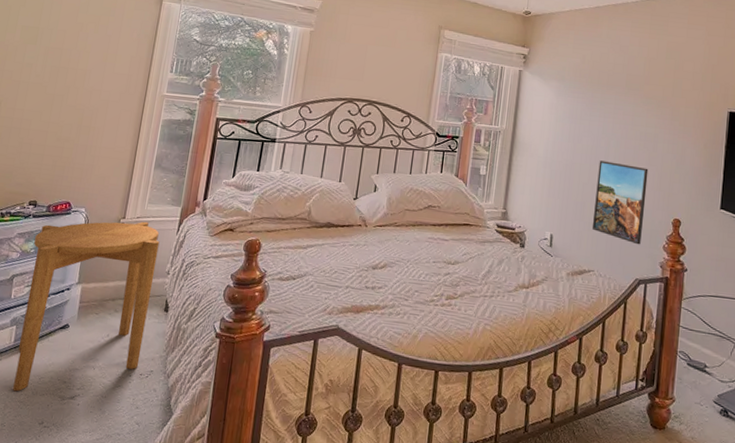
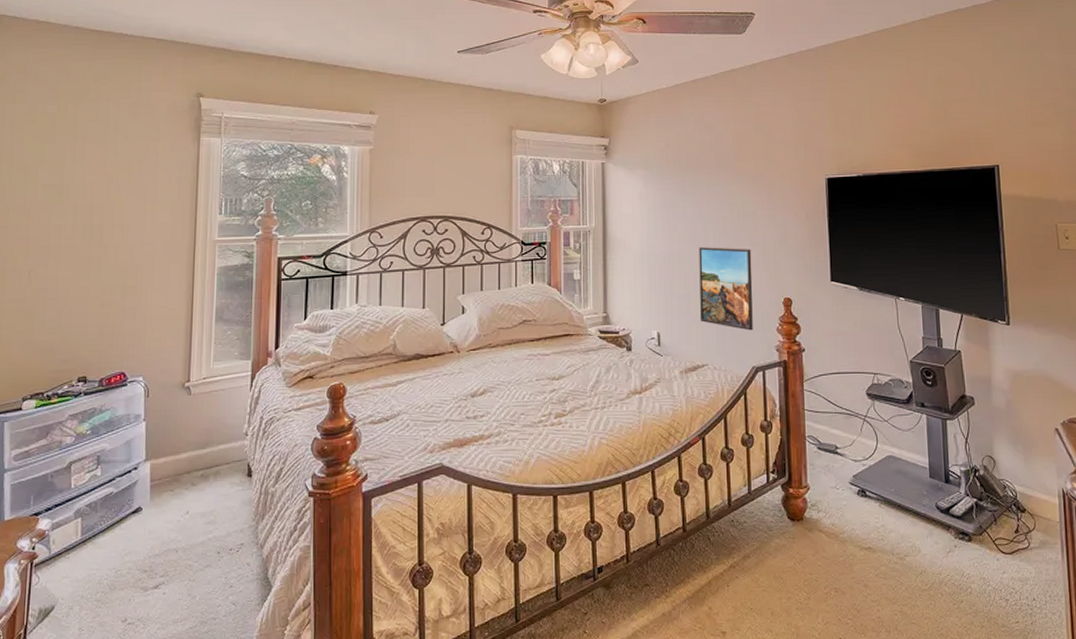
side table: present [13,221,160,392] -> none [86,381,232,590]

